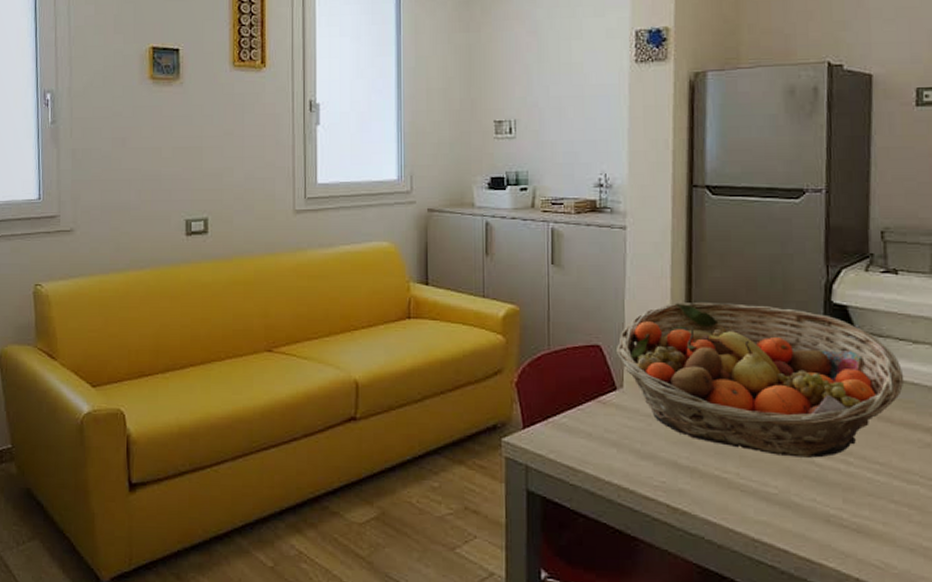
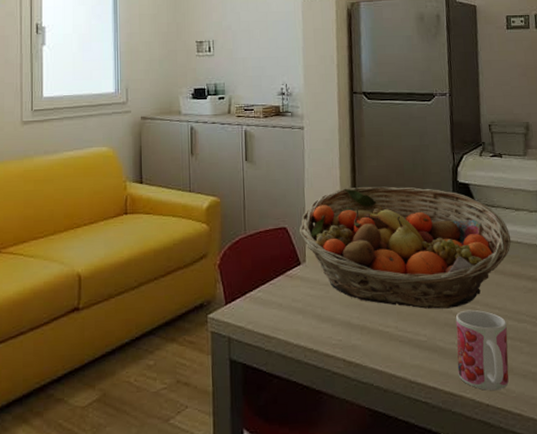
mug: none [818,463,891,564] -> present [456,310,509,391]

